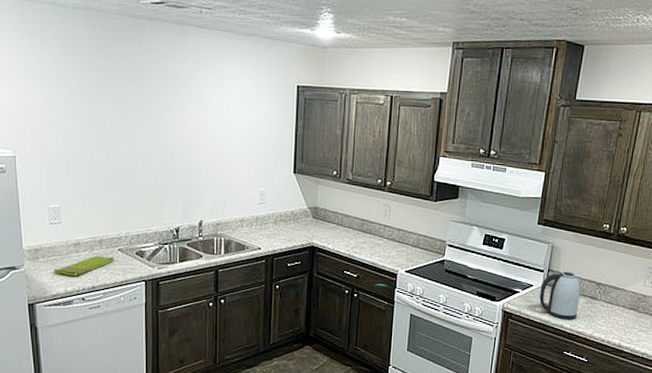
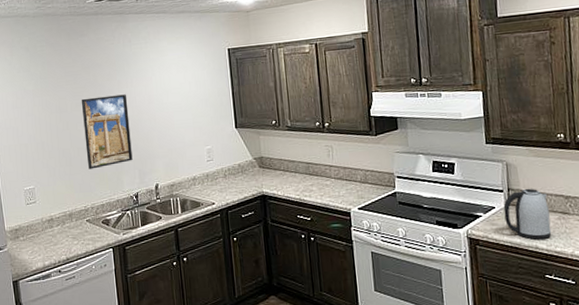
dish towel: present [54,256,114,277] -> none [32,228,84,251]
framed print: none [123,115,178,195] -> present [81,94,133,169]

